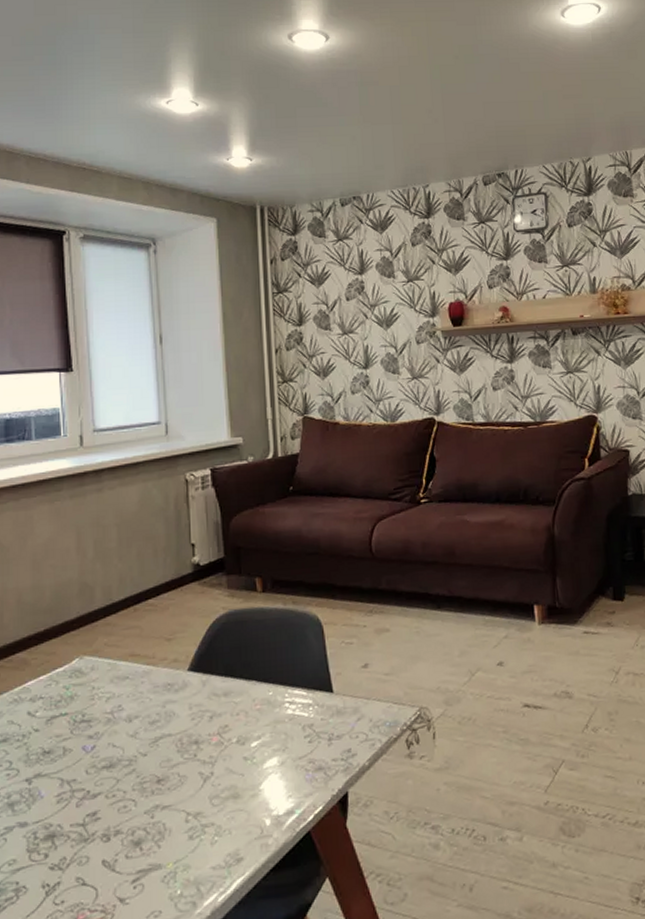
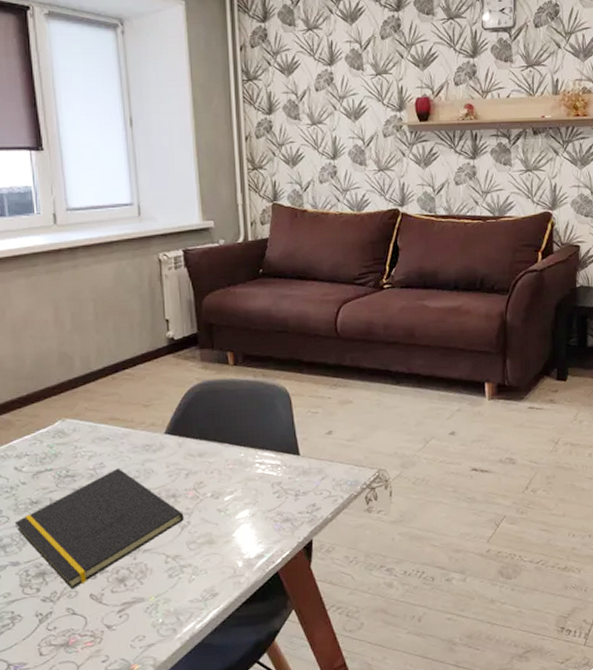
notepad: none [24,710,207,855] -> present [14,468,184,590]

